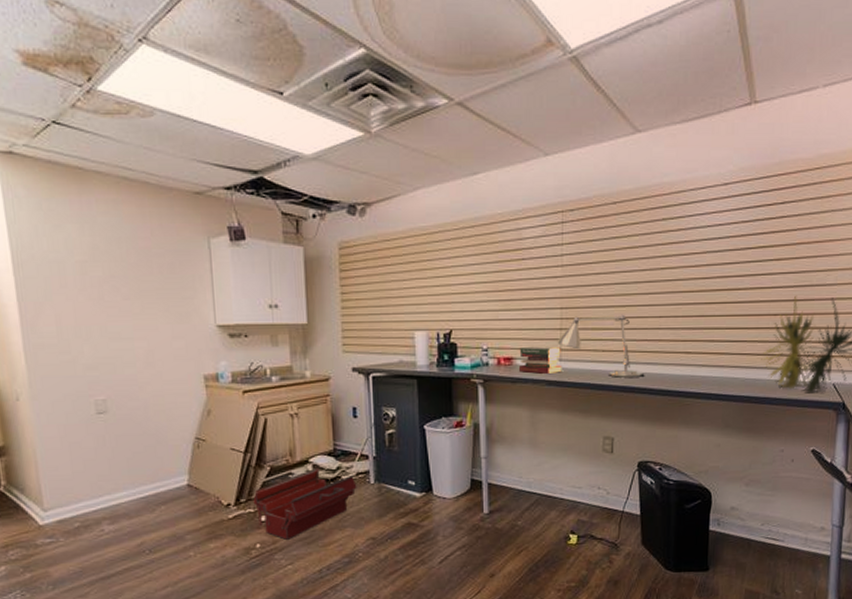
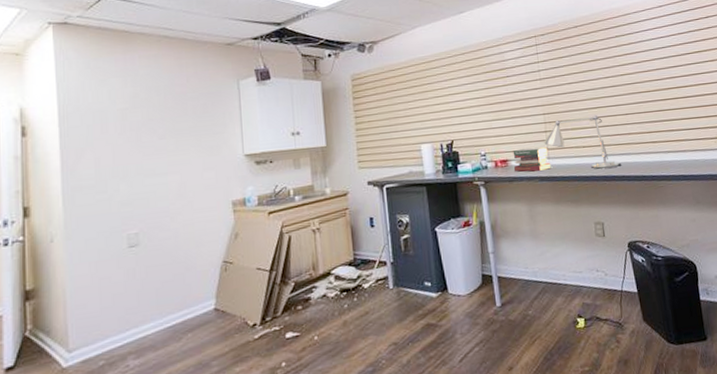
toolbox: present [253,467,357,541] -> none [278,278,377,356]

